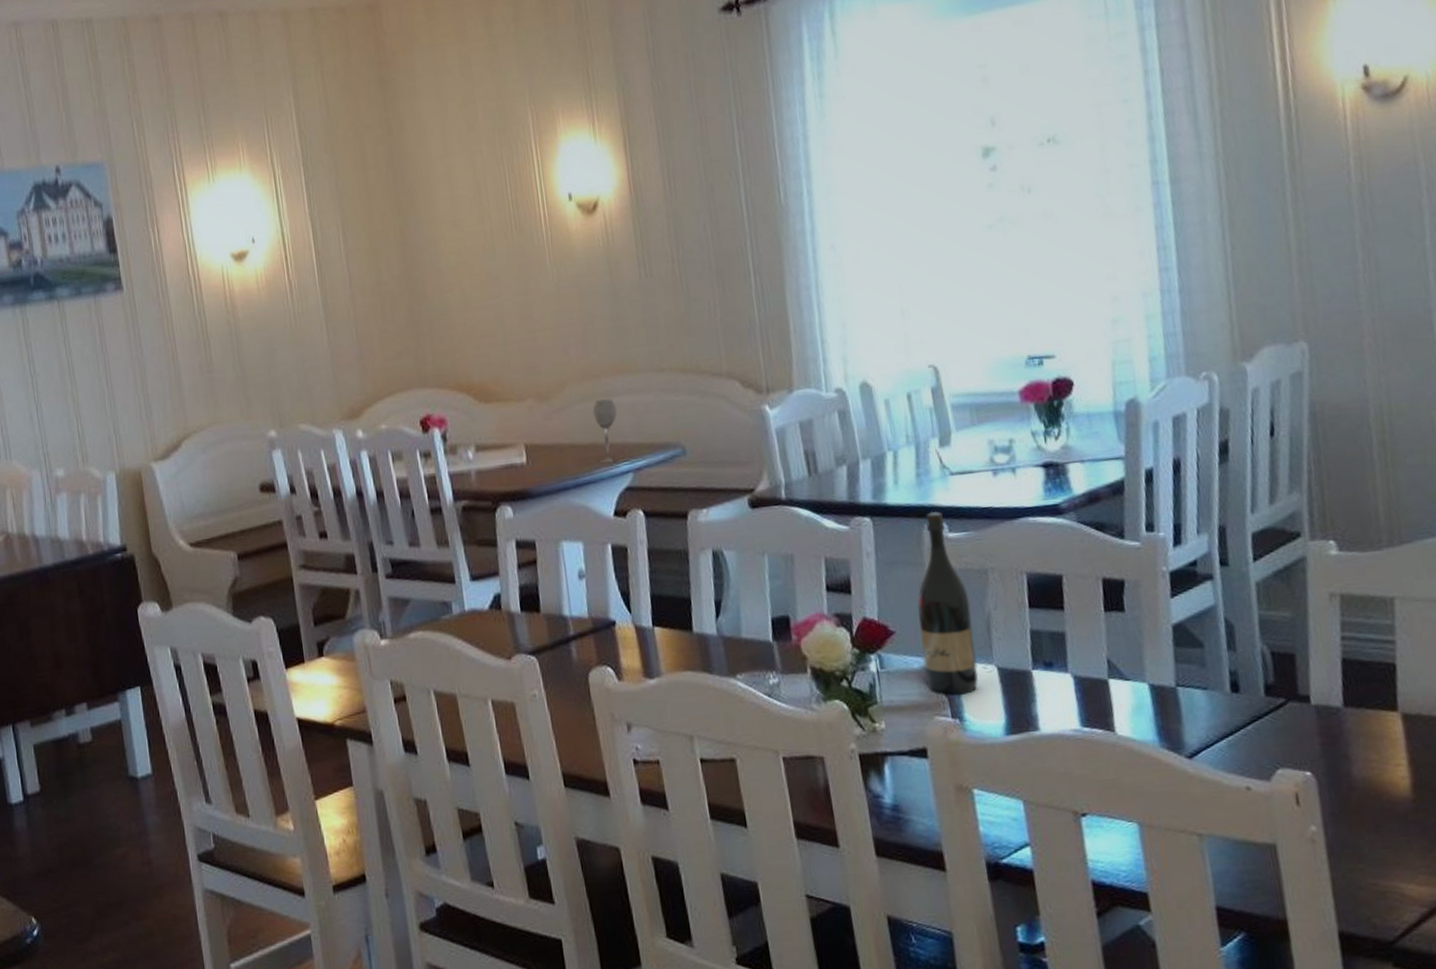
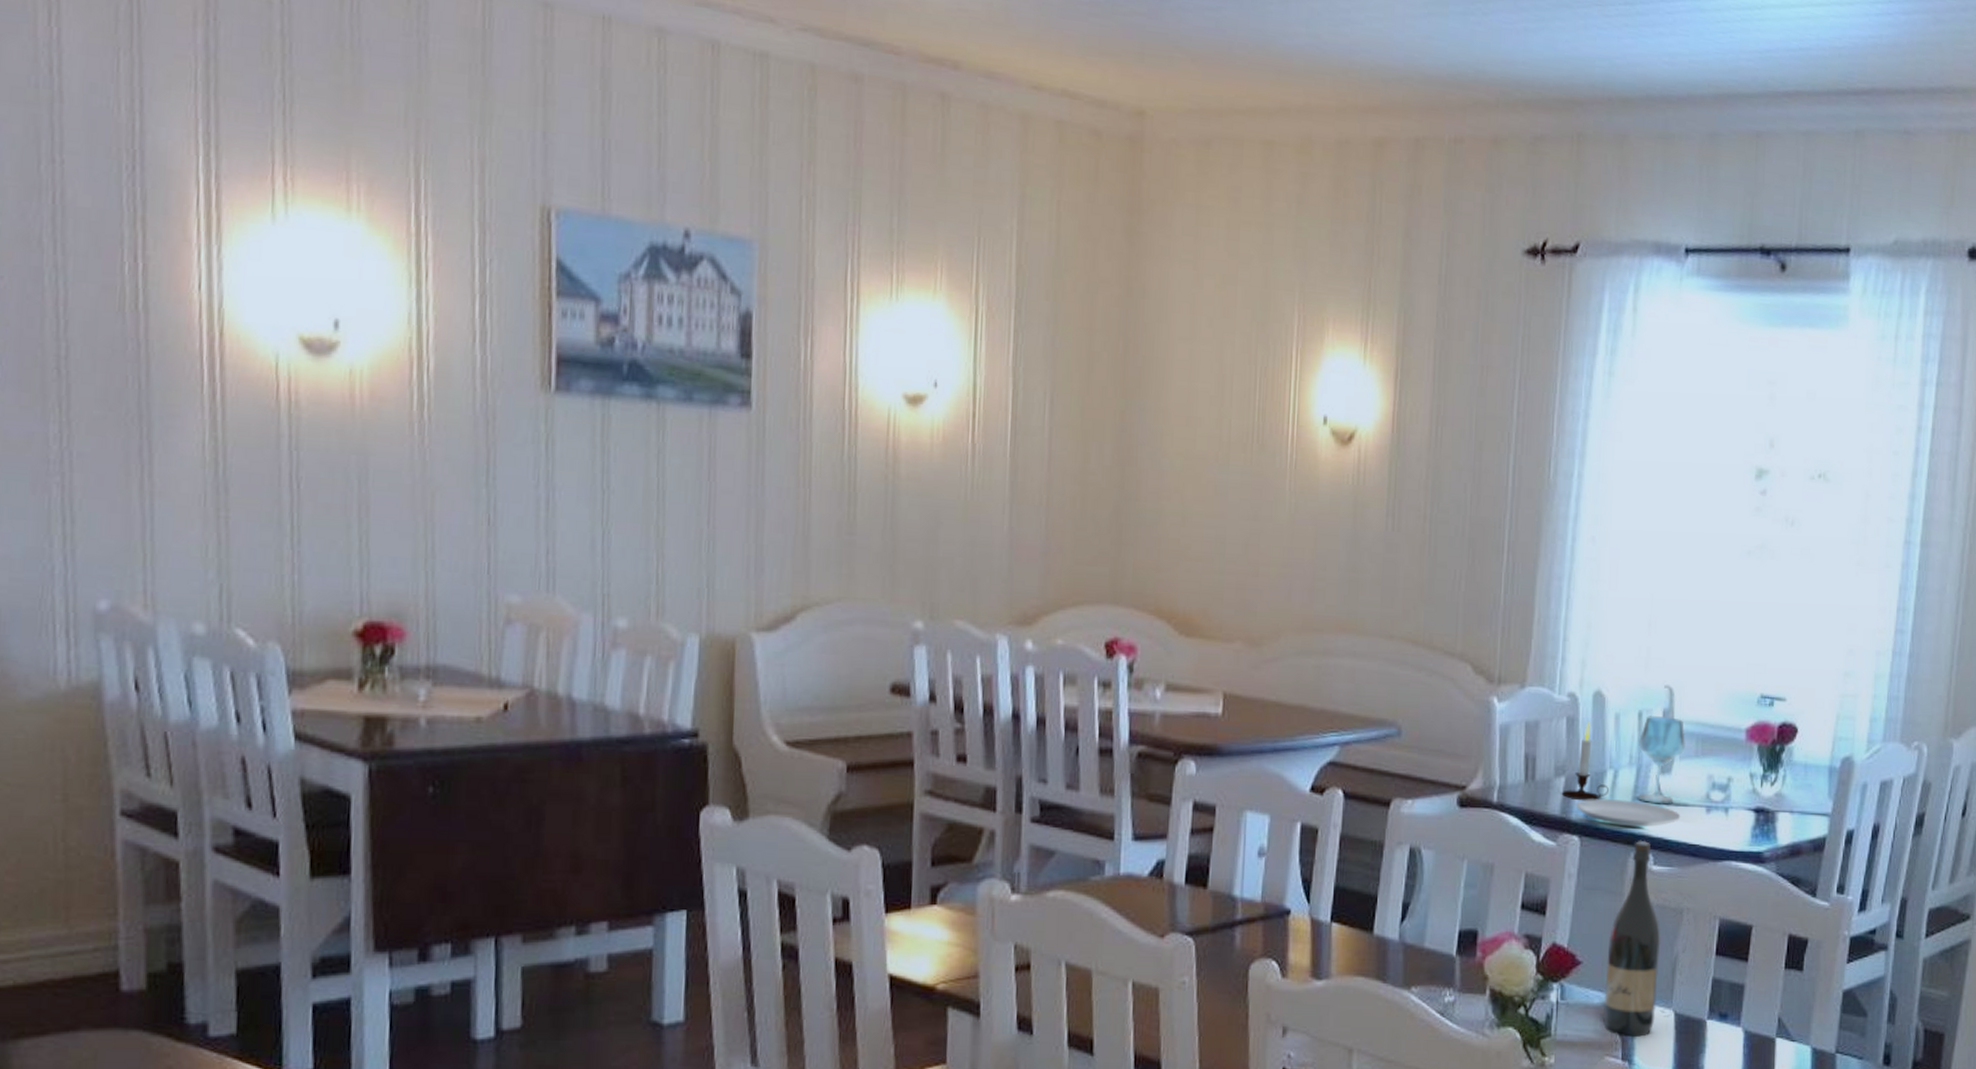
wineglass: present [592,399,619,464] -> none [1303,658,1335,732]
candle: none [846,411,892,485] -> present [1562,721,1609,801]
plate: none [861,475,968,502] -> present [1575,799,1681,828]
wine glass: none [912,393,960,477] -> present [1637,716,1685,805]

